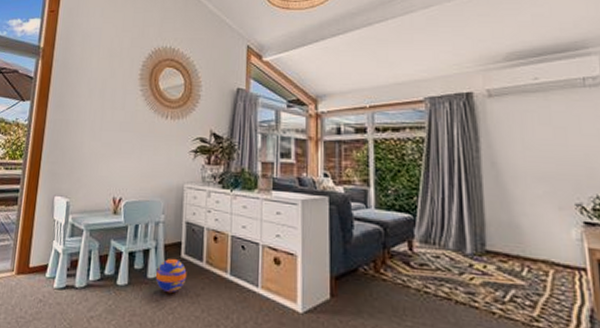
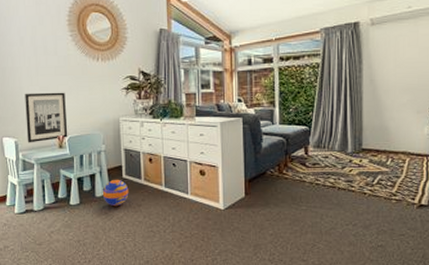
wall art: none [79,148,128,206] -> present [25,92,68,143]

